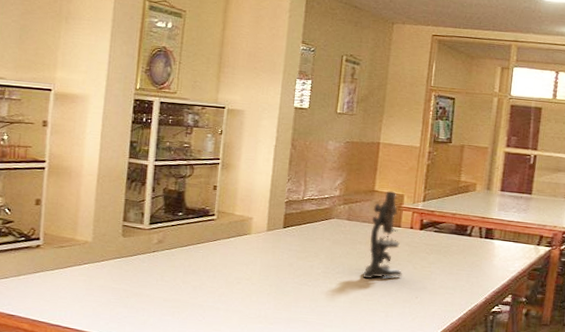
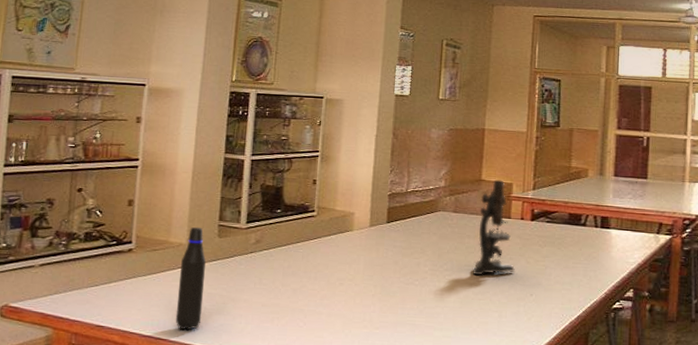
water bottle: none [81,226,111,321] -> present [175,227,206,331]

